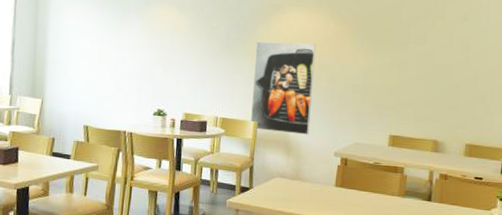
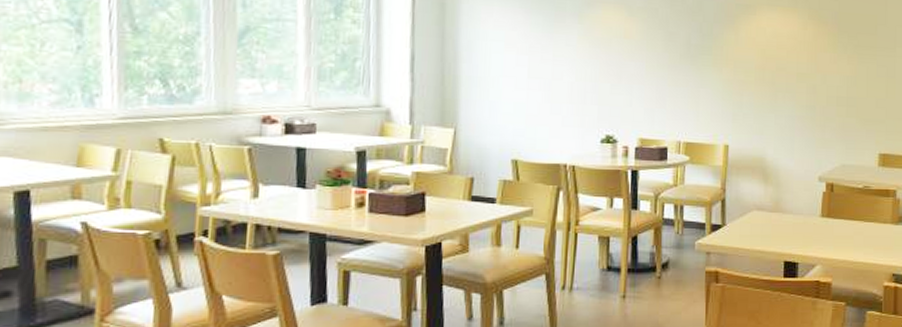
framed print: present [251,41,316,135] -> none [720,48,793,158]

